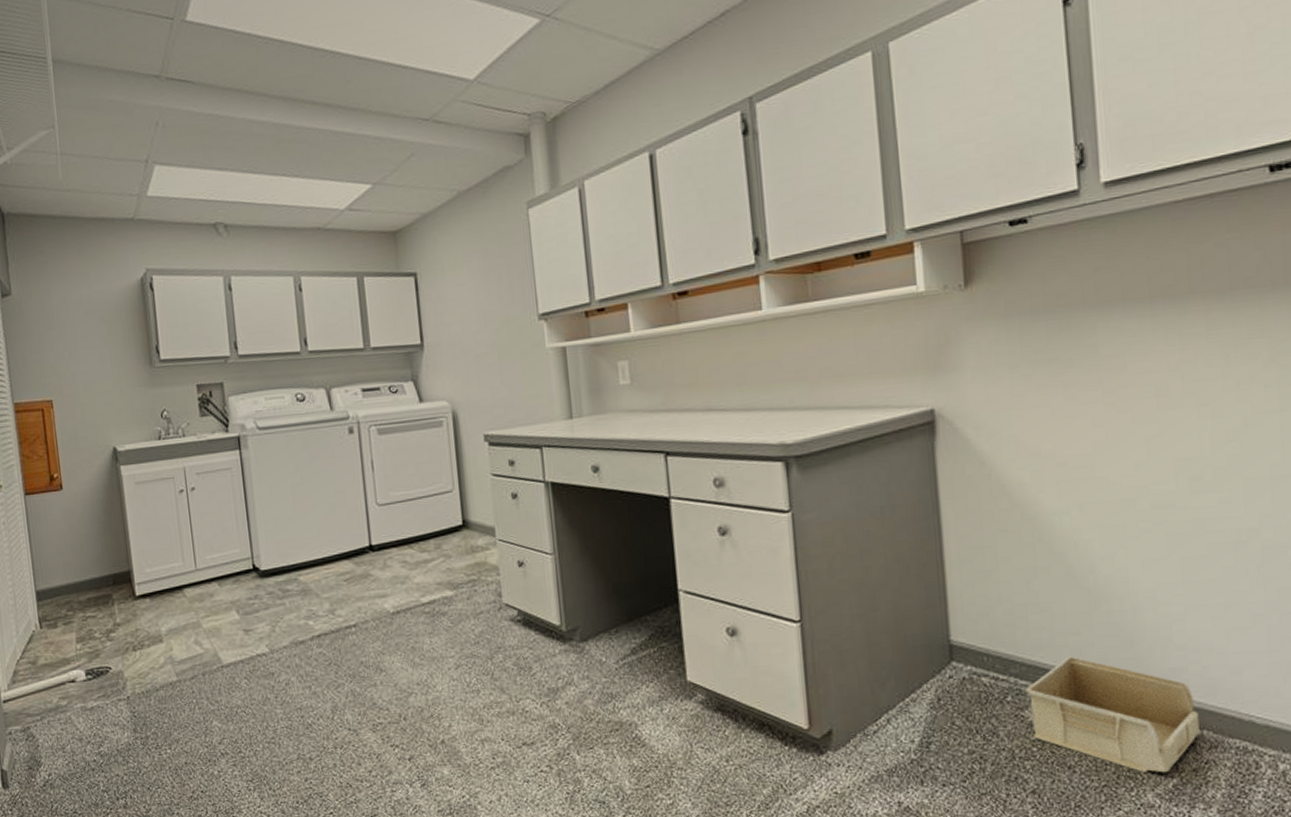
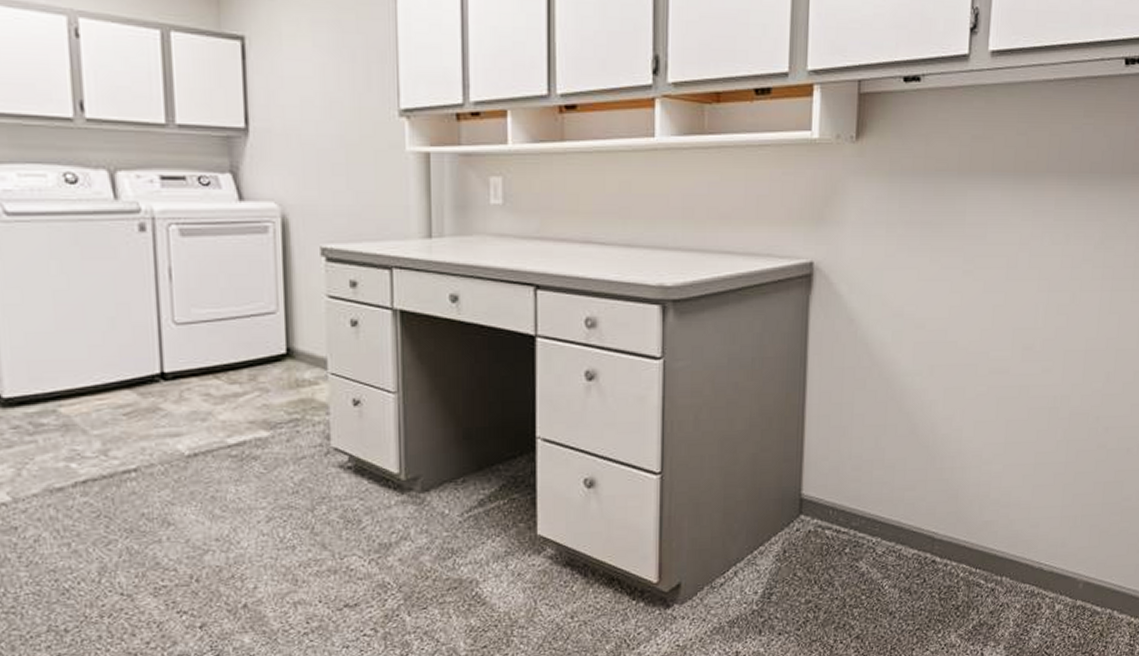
storage bin: present [1025,656,1200,774] -> none [862,510,1001,617]

